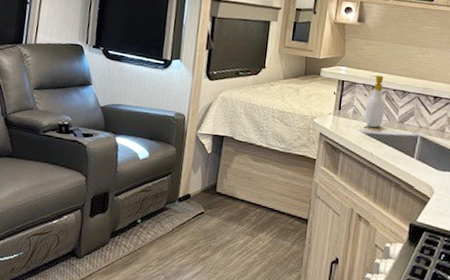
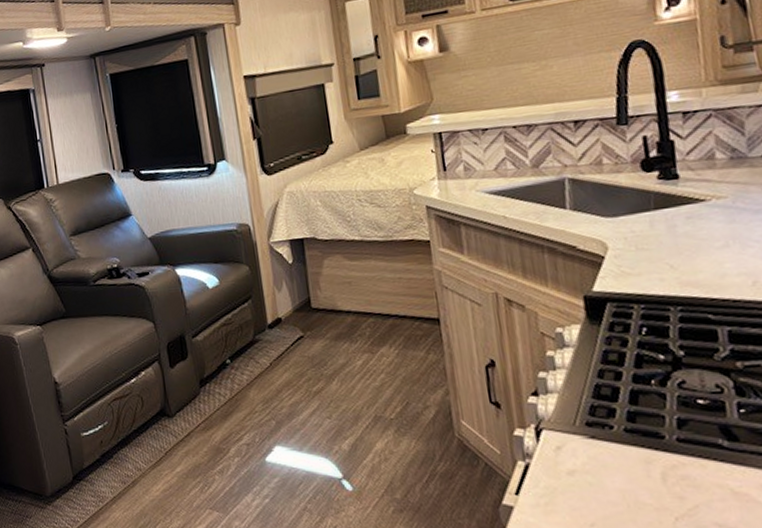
soap bottle: present [364,75,386,128] -> none [475,112,509,184]

